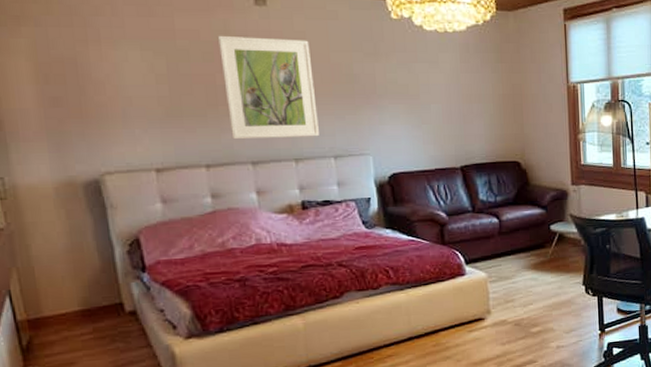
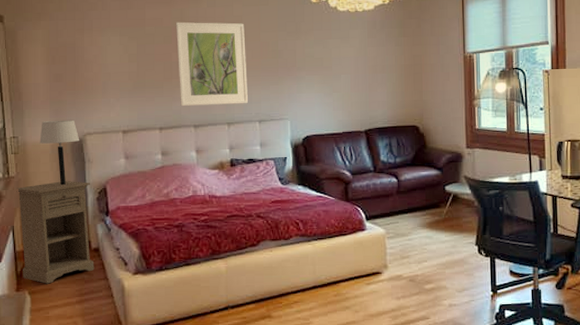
nightstand: none [8,231,132,358] -> present [16,181,95,284]
table lamp: none [36,155,96,238] -> present [39,120,80,186]

